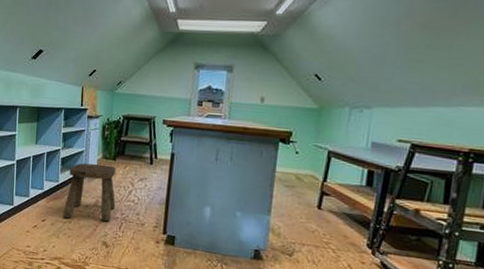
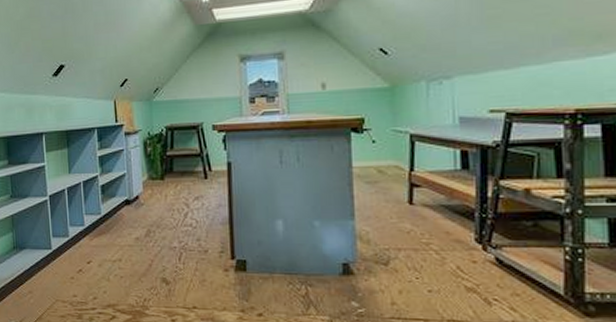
stool: present [63,163,116,222] -> none [110,186,171,256]

